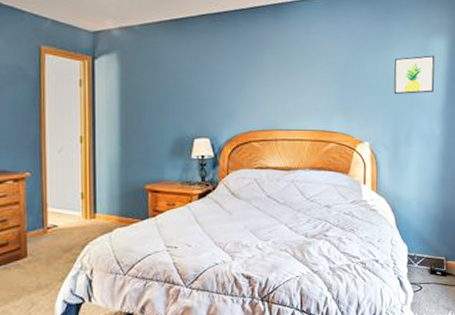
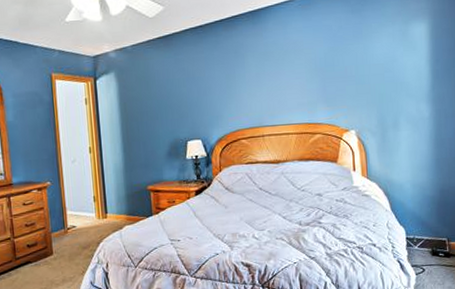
wall art: present [394,55,435,94] -> none [374,39,418,81]

